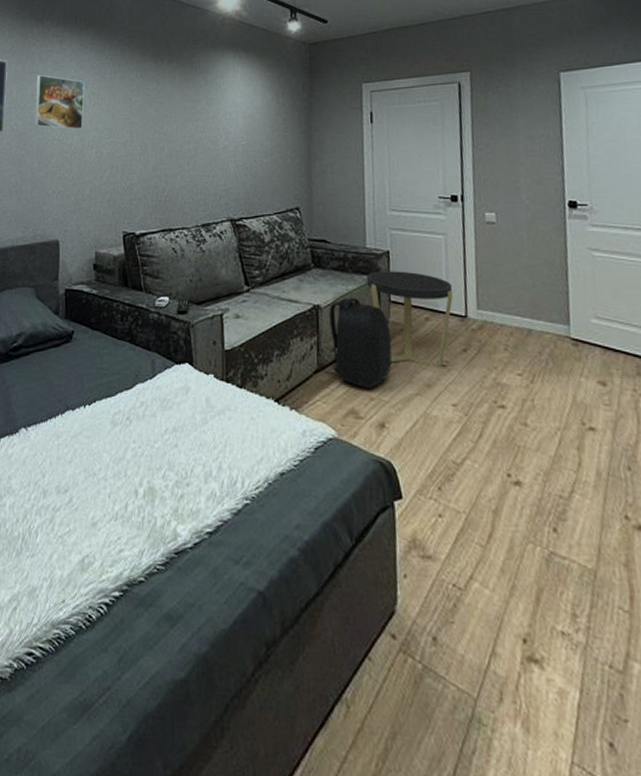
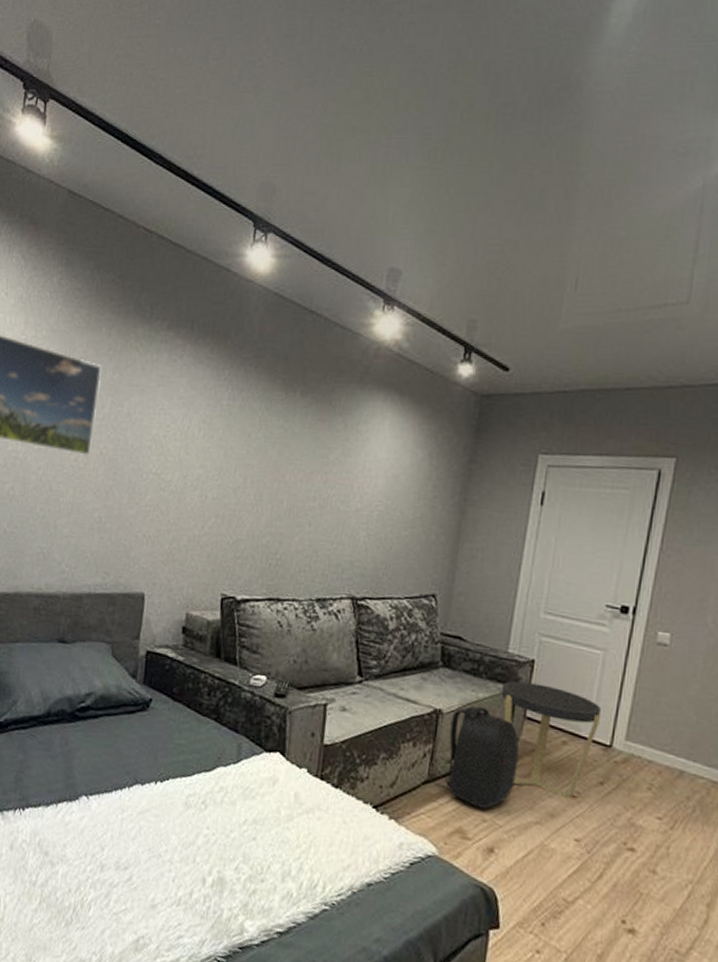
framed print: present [34,74,85,130] -> none [127,388,195,464]

